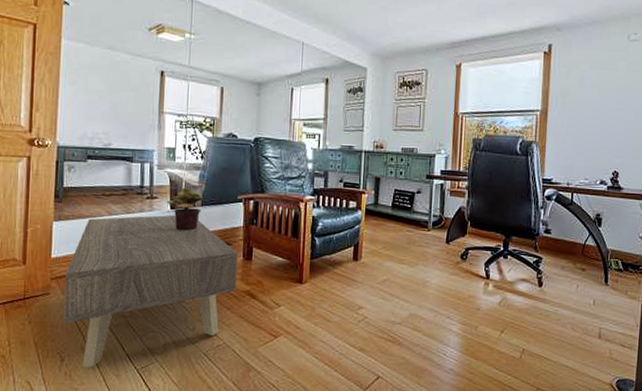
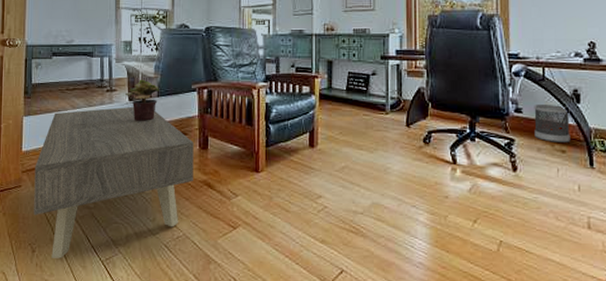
wastebasket: none [560,226,592,262] -> present [534,105,571,143]

